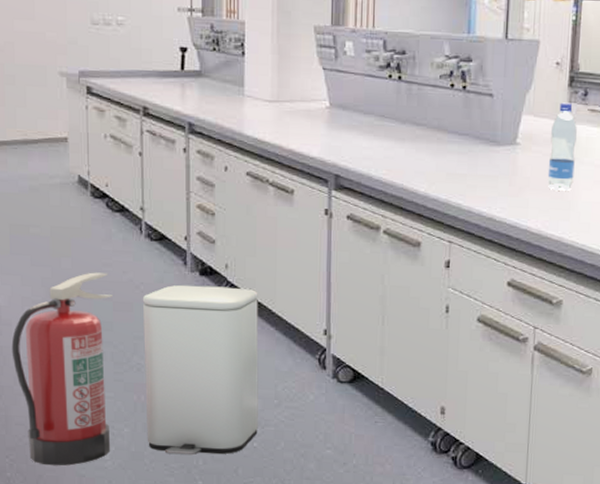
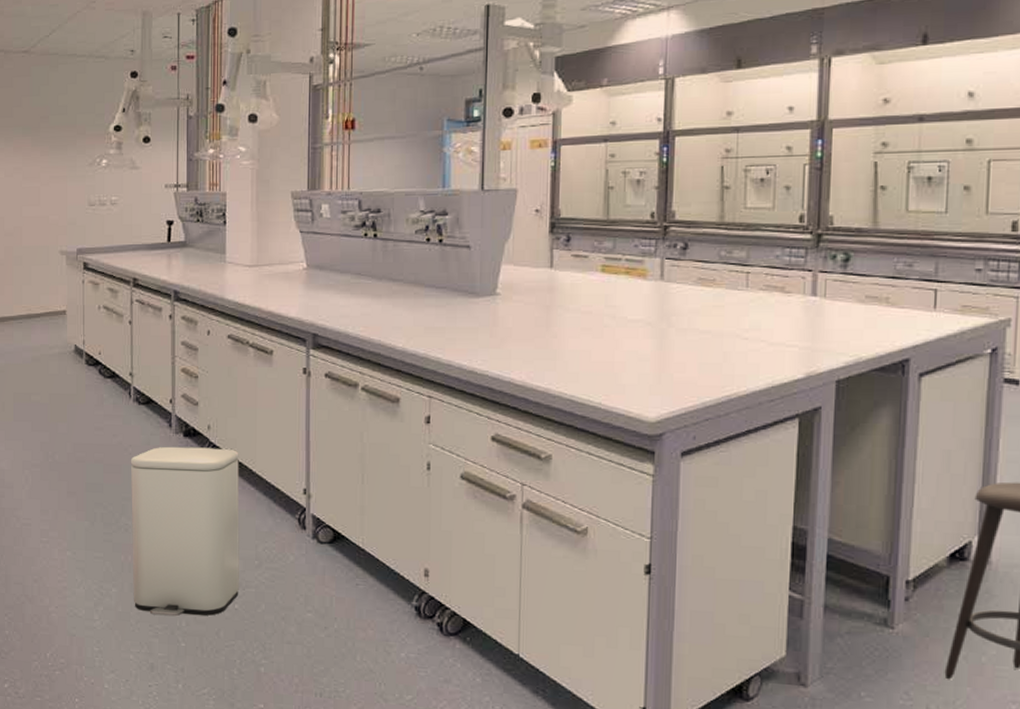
fire extinguisher: present [11,272,113,466] -> none [12,436,103,625]
bottle: present [547,102,577,192] -> none [530,249,560,341]

